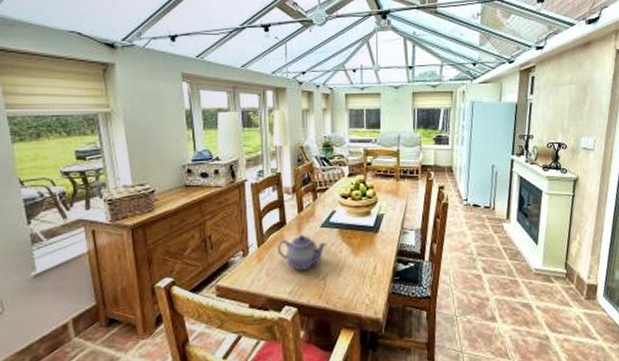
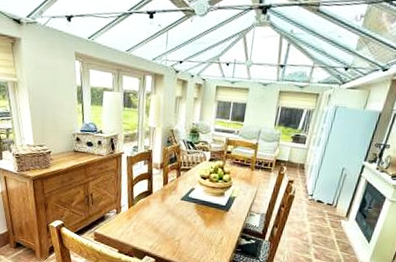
teapot: present [278,235,327,270] -> none [144,204,185,232]

